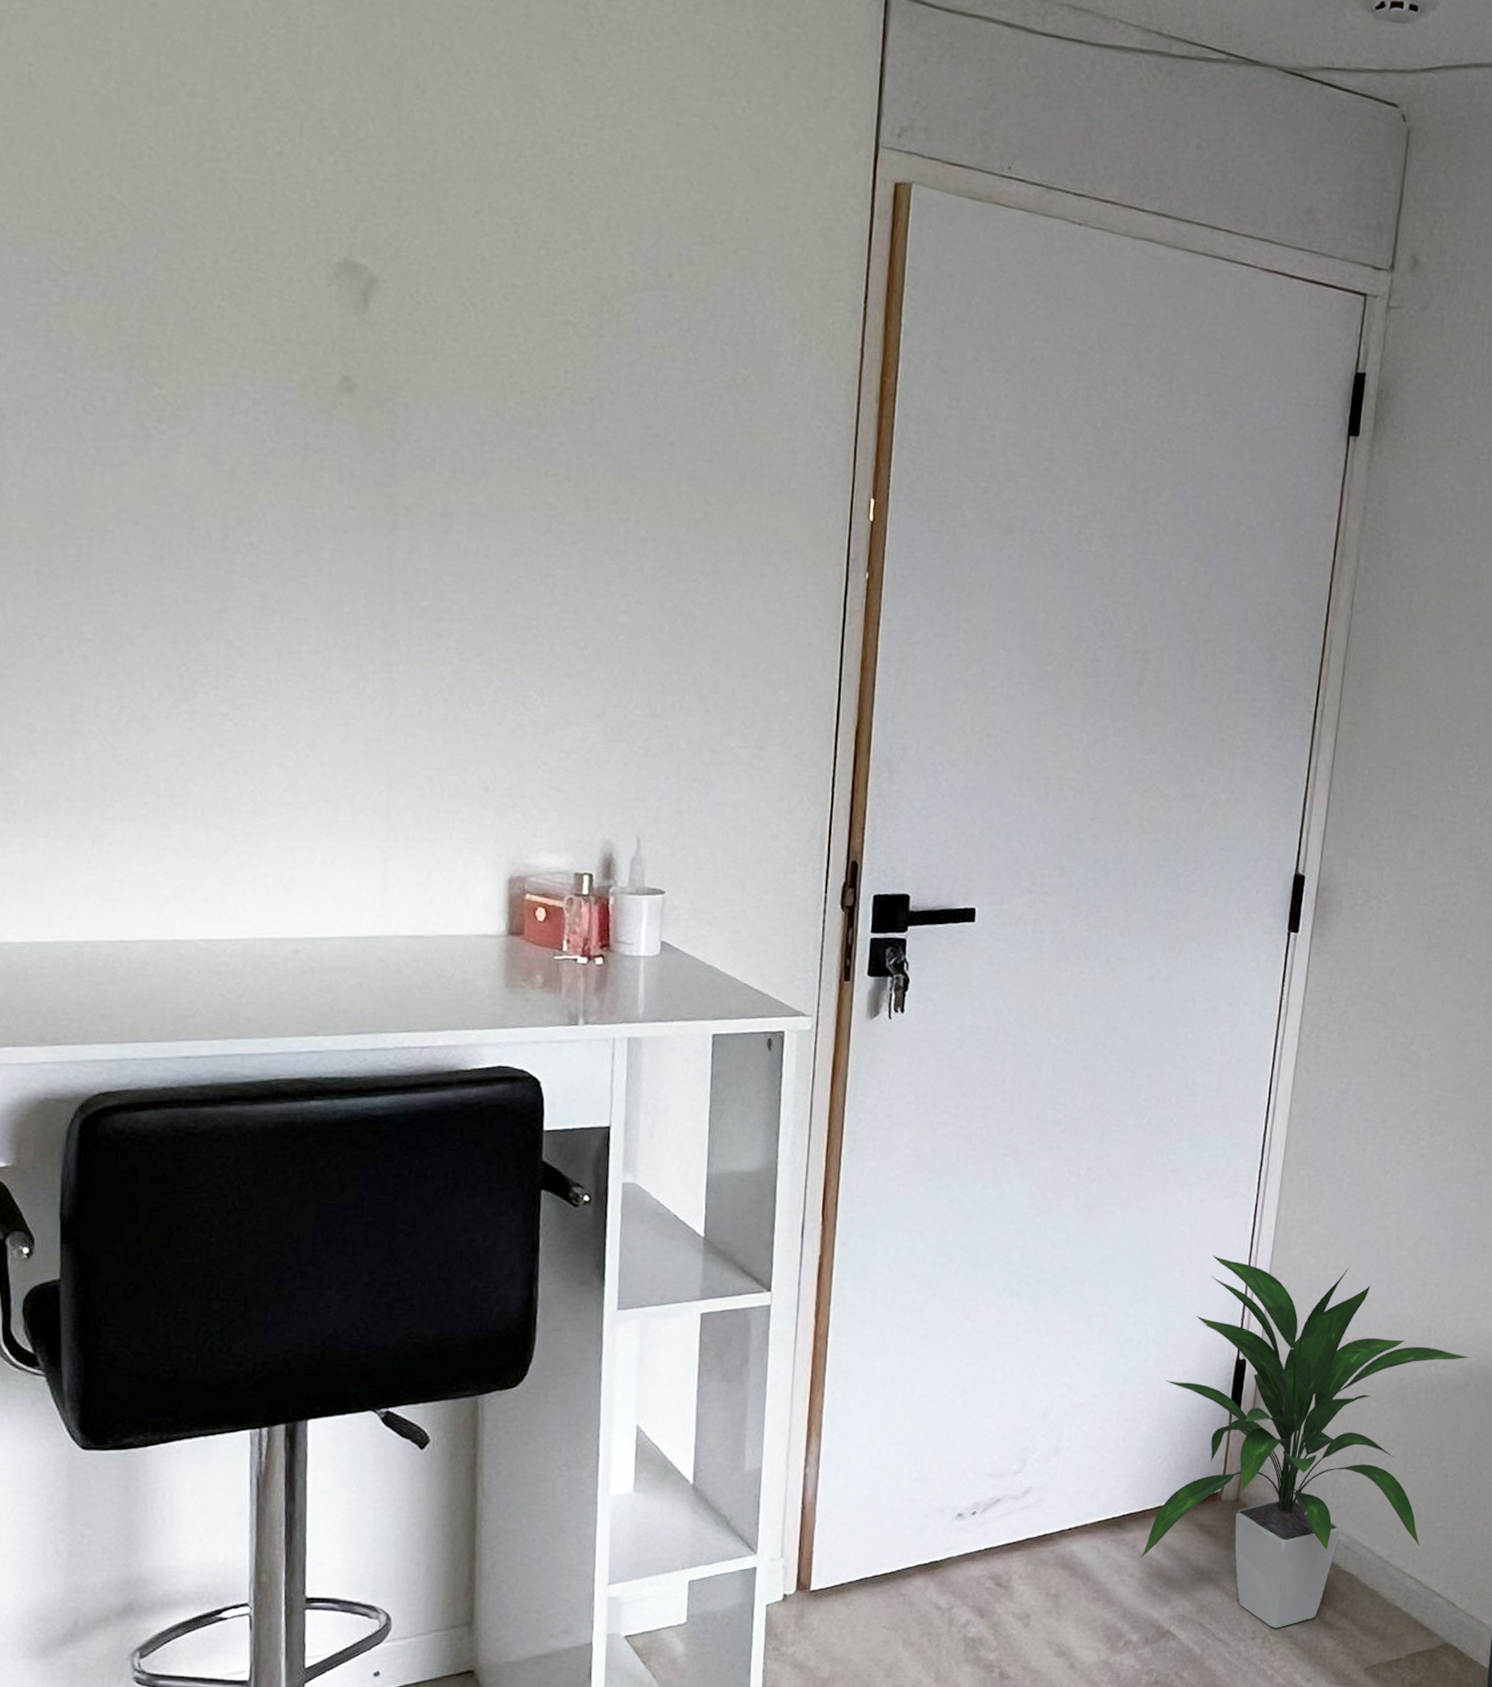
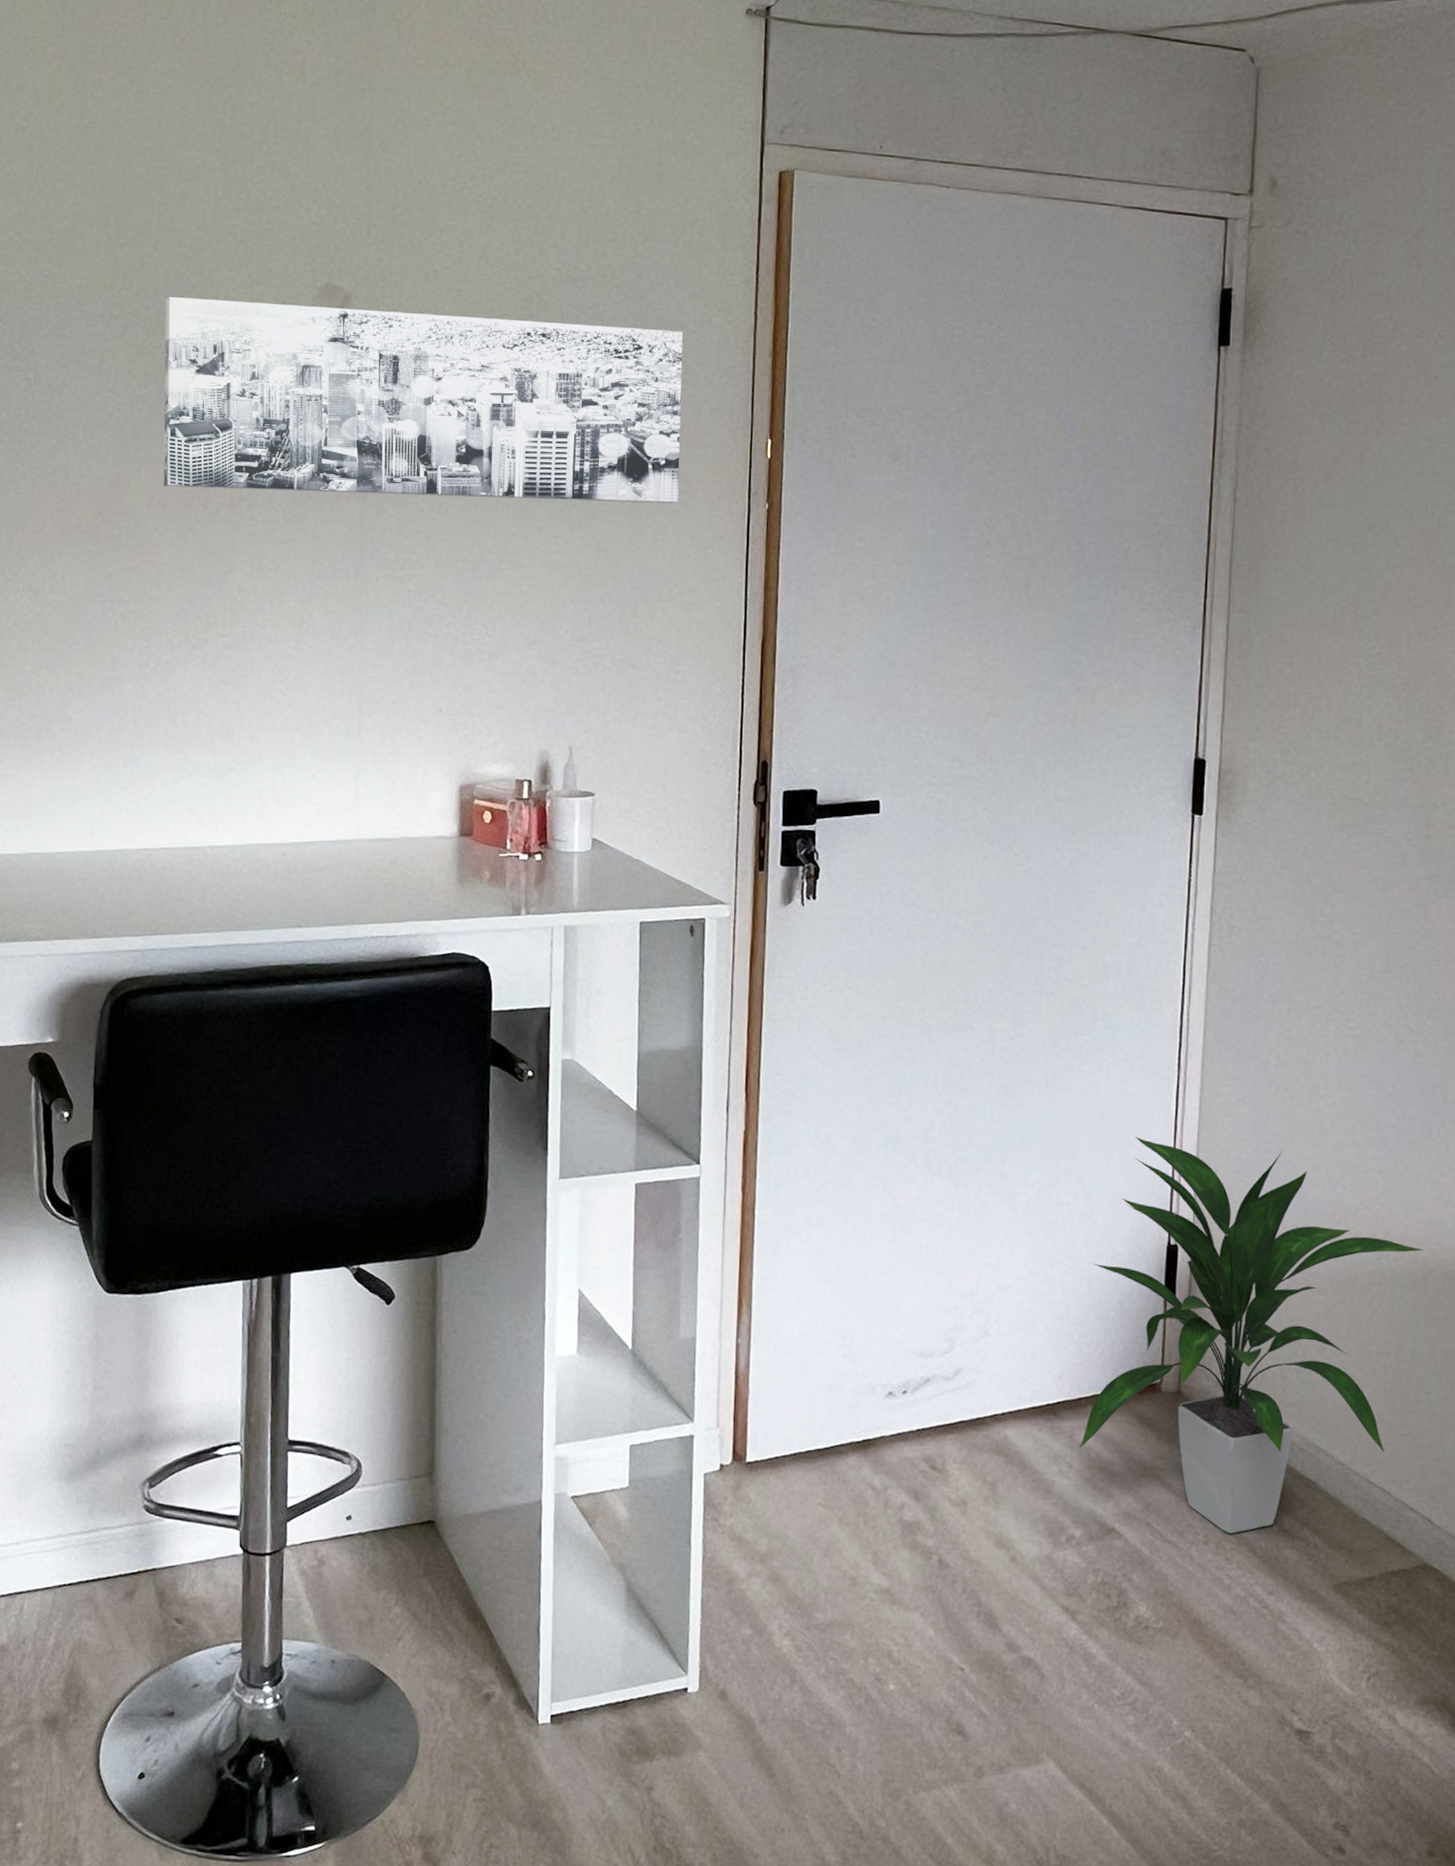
wall art: none [133,254,779,565] -> present [163,296,683,504]

